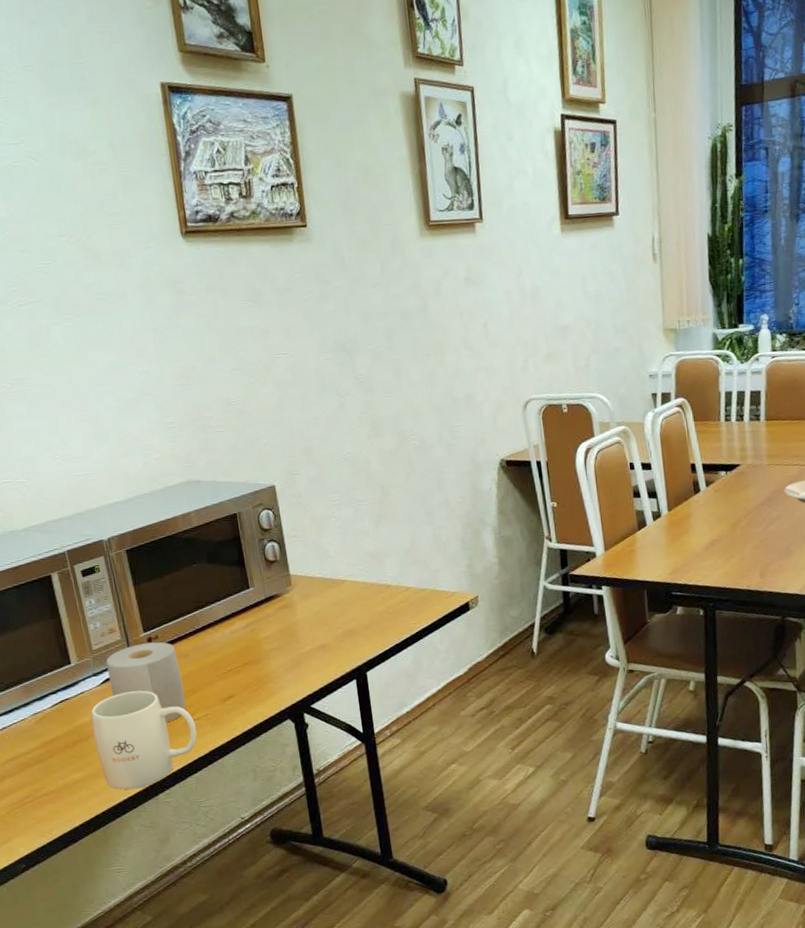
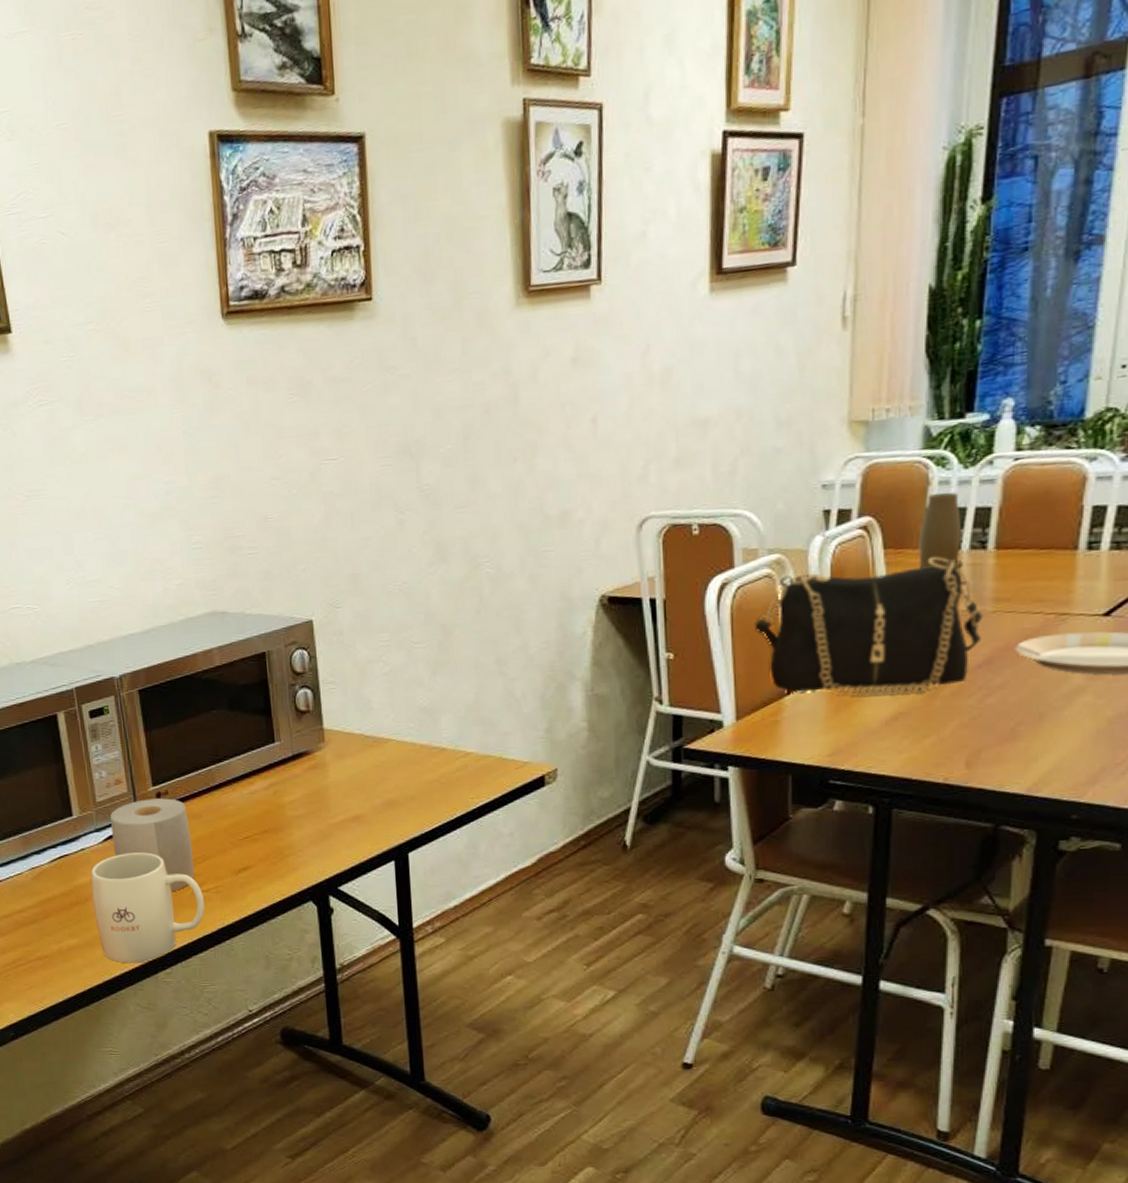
handbag: none [613,427,763,529] -> present [756,557,984,696]
vase: none [716,380,744,435] -> present [918,492,961,569]

